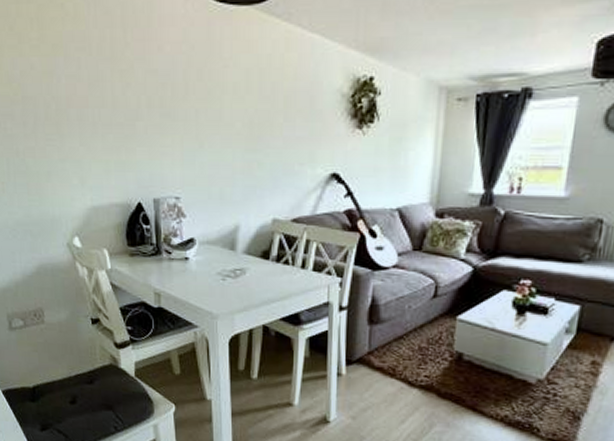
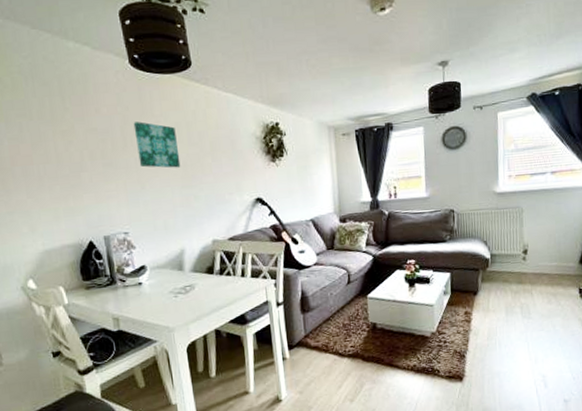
wall art: none [198,65,247,126] -> present [133,122,181,168]

